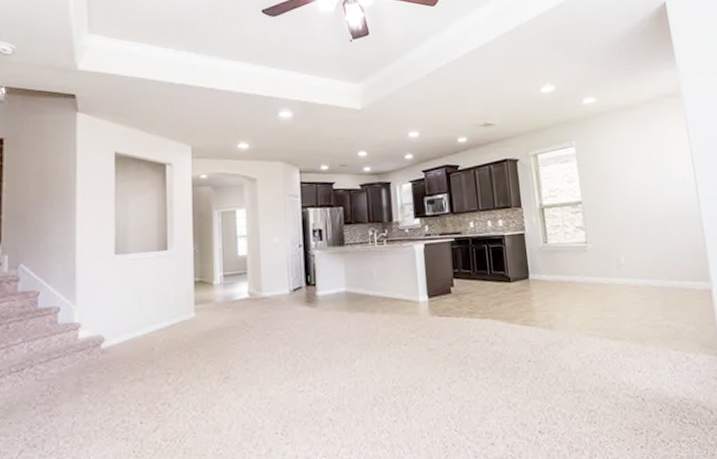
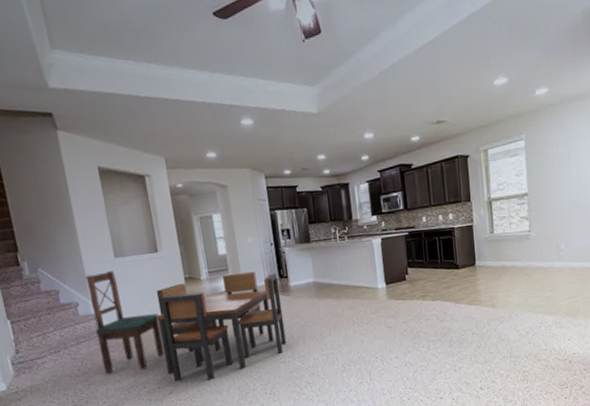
dining chair: none [74,270,158,402] -> present [85,271,165,374]
dining table: none [153,277,308,415] -> present [156,271,287,382]

